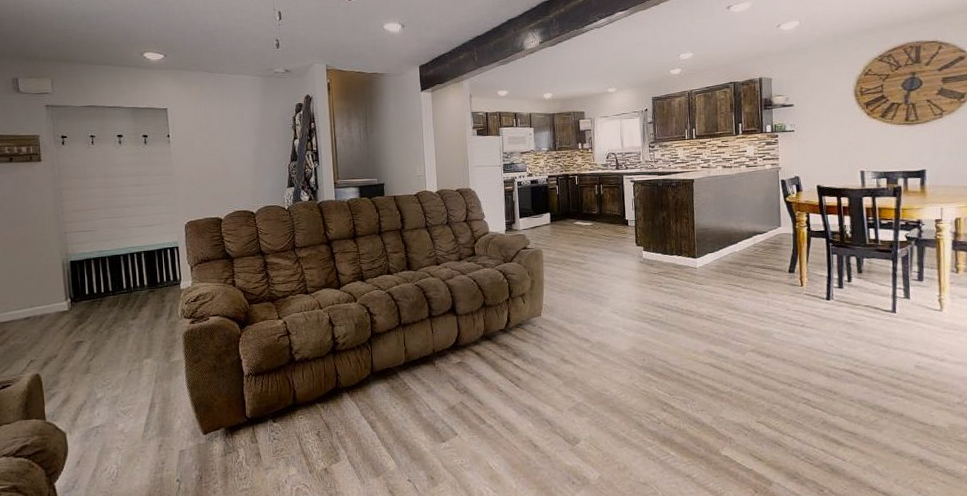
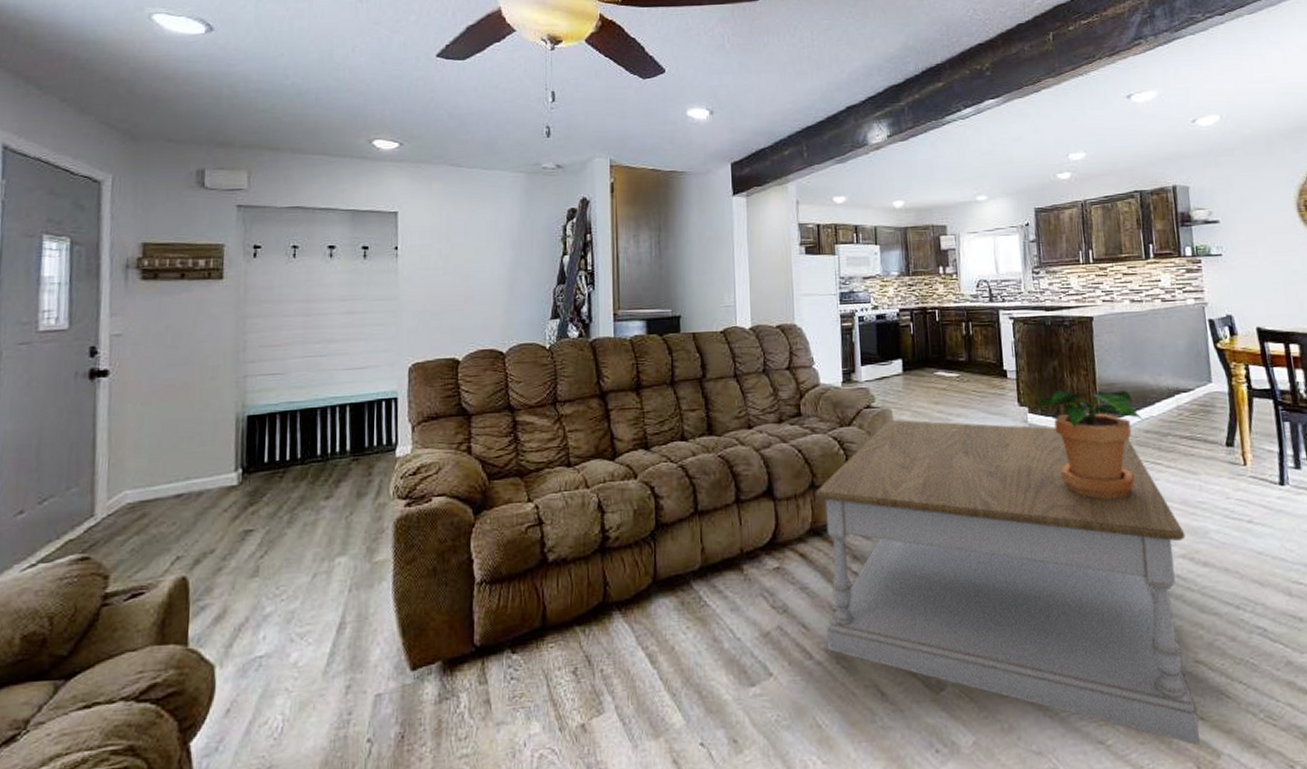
coffee table: none [486,257,758,477] -> present [815,419,1201,745]
potted plant: none [650,233,729,312] -> present [1037,390,1144,500]

